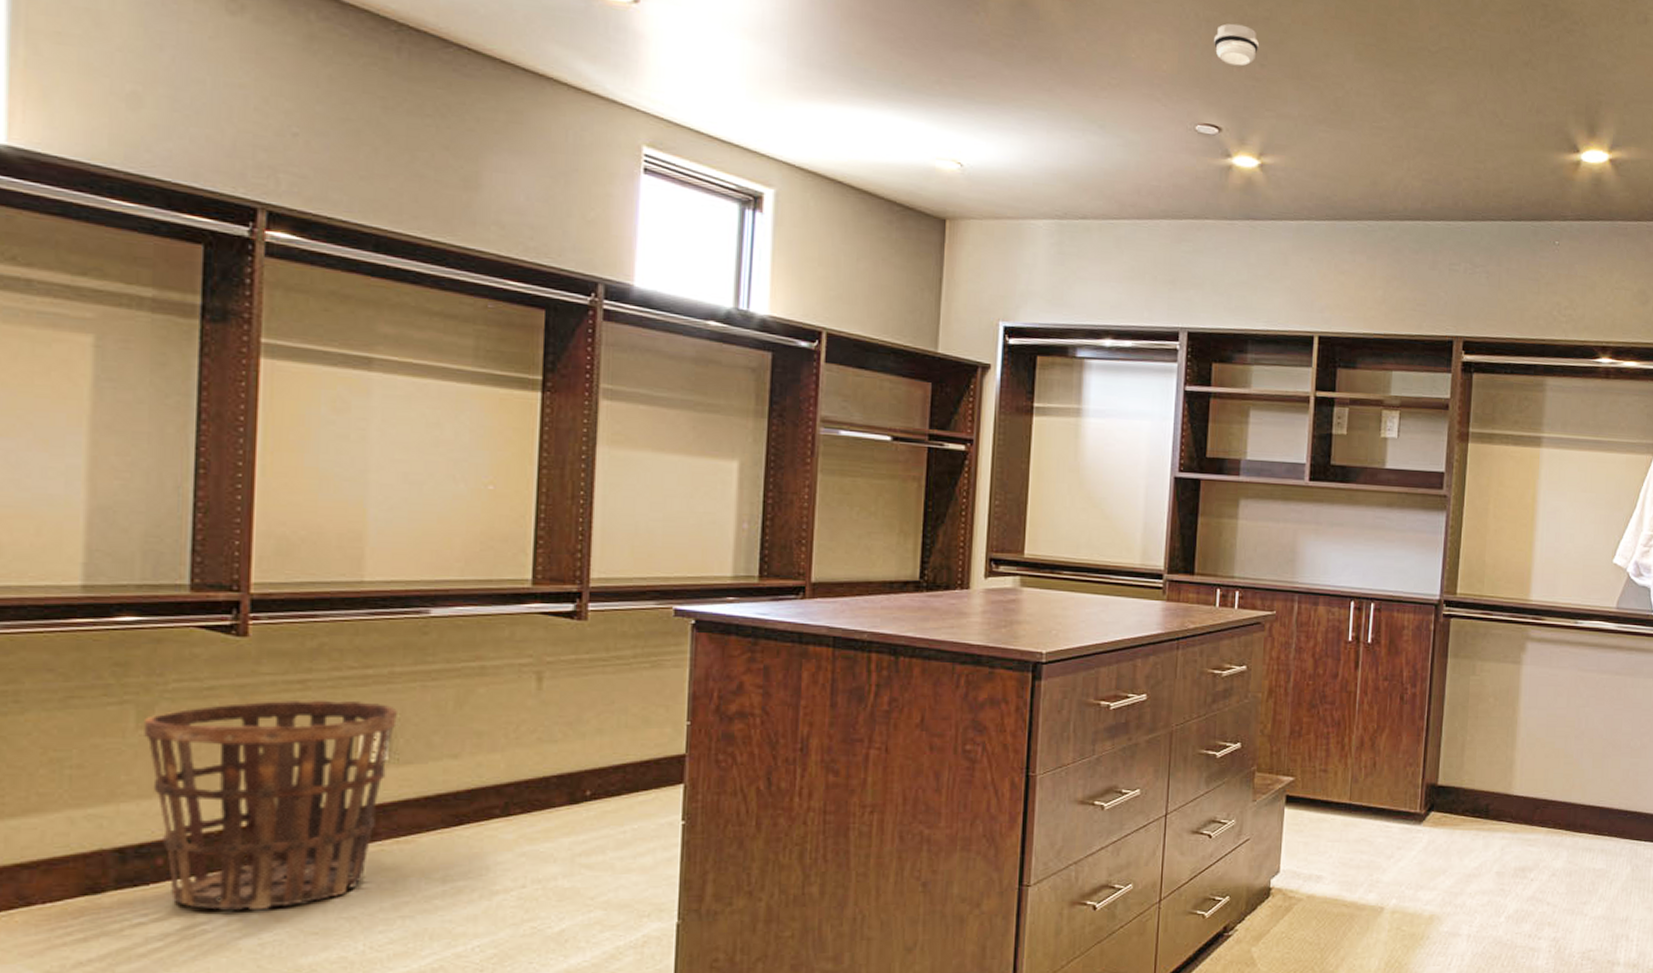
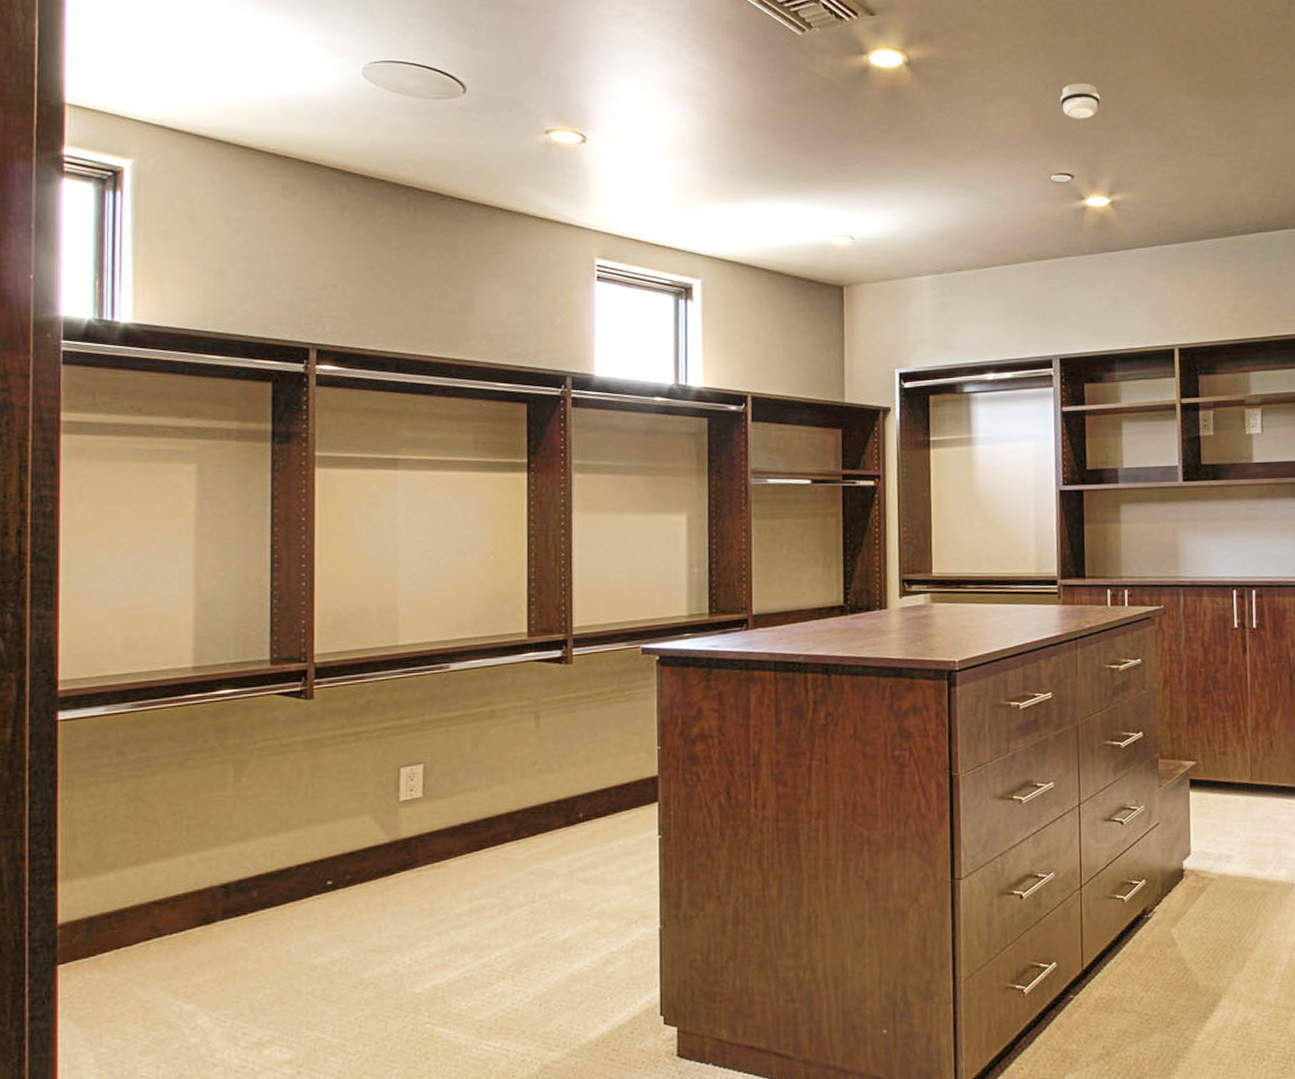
basket: present [143,701,397,911] -> none [239,748,428,933]

